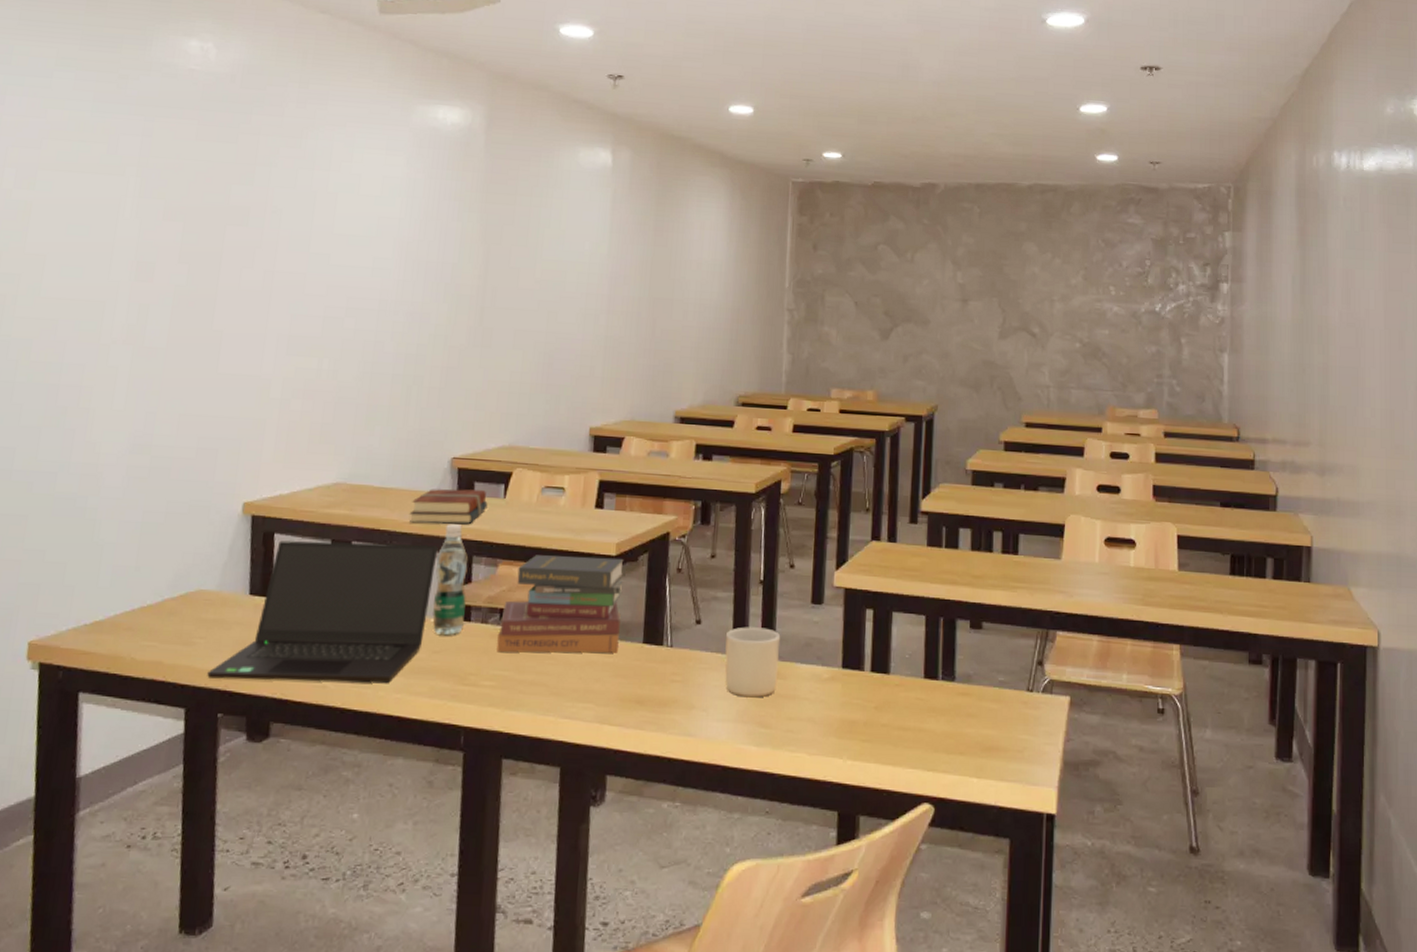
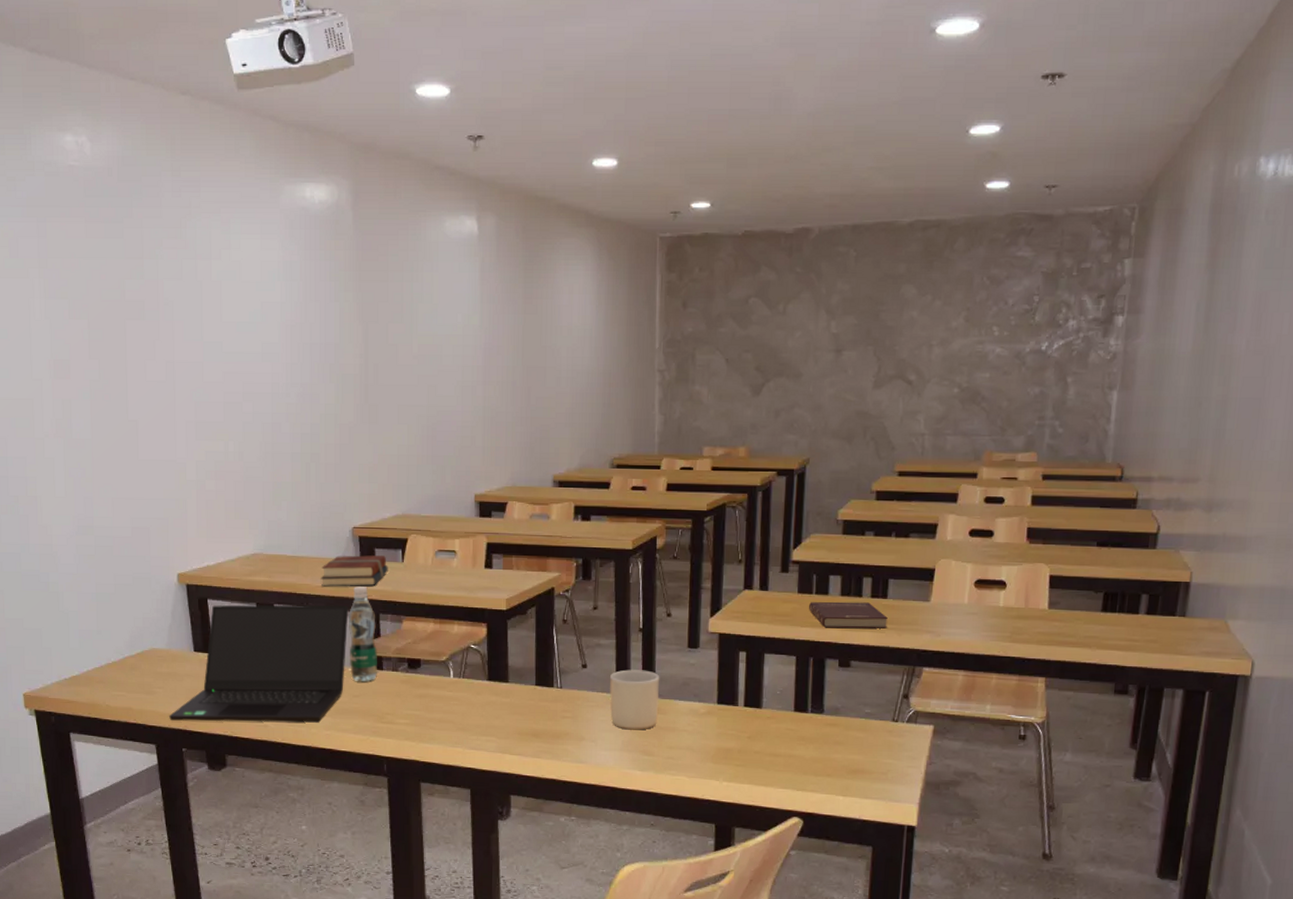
books: present [497,555,624,653] -> none [408,611,515,696]
book: none [939,556,1019,587] -> present [809,601,888,629]

